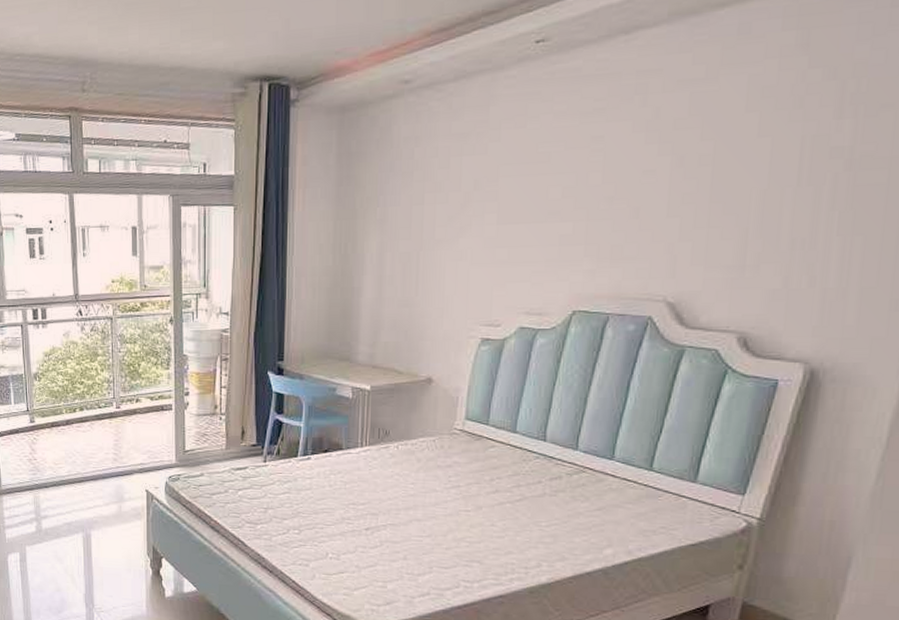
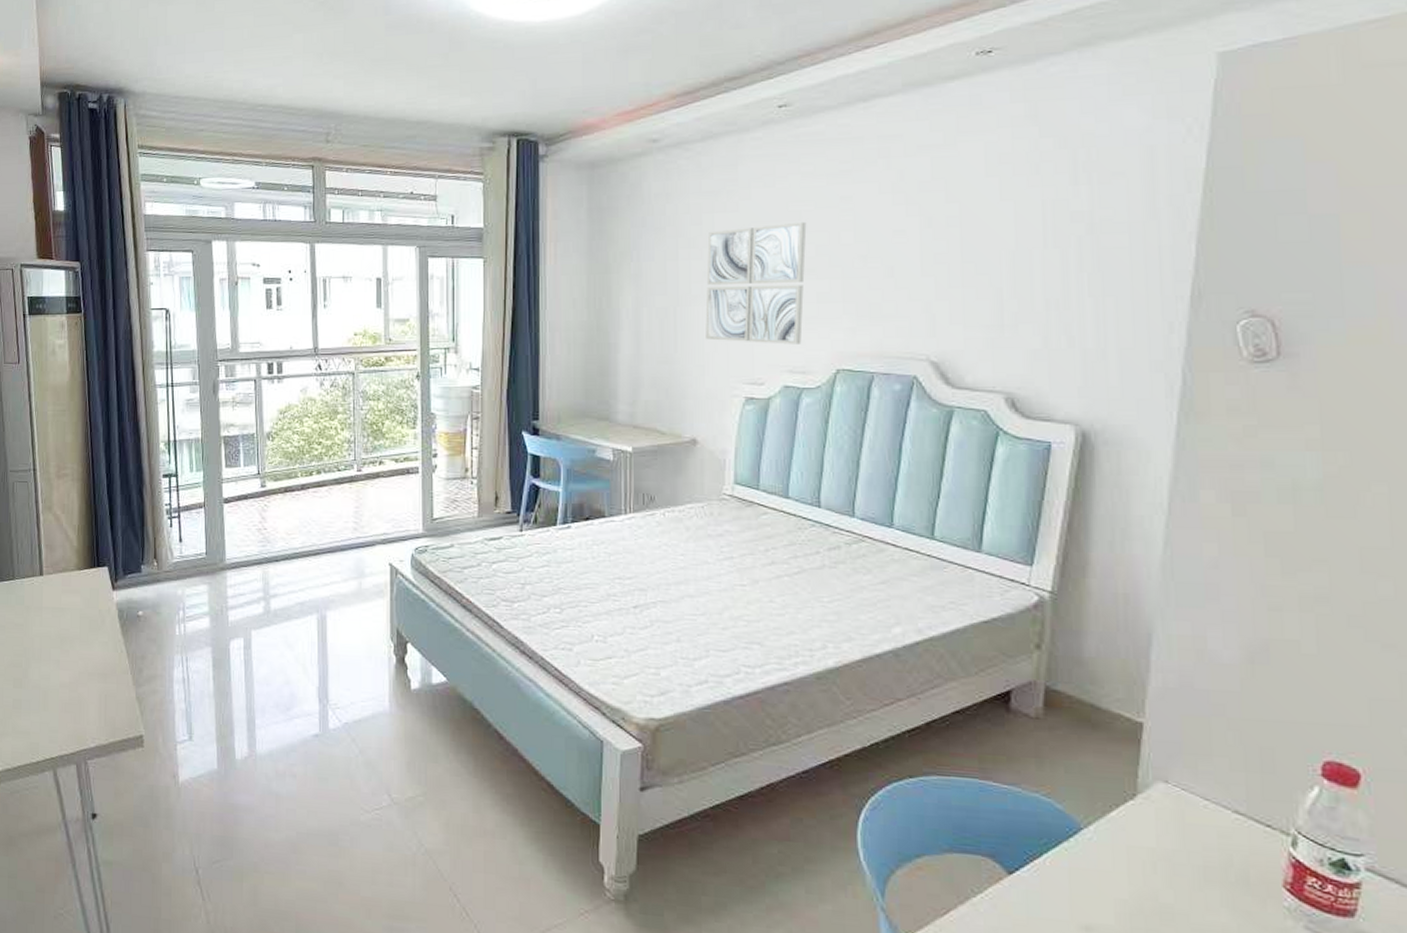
wall art: none [447,163,555,287] -> present [705,221,807,344]

